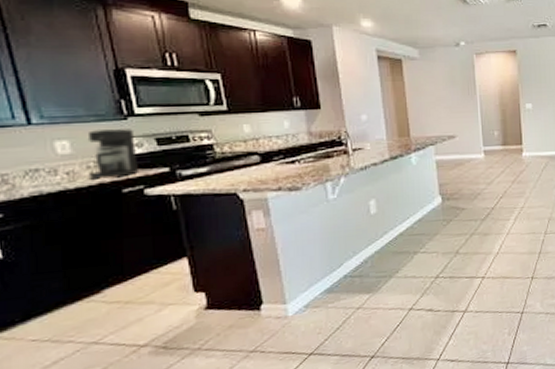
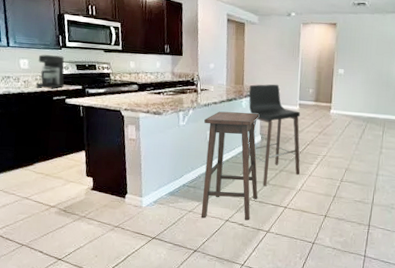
bar stool: none [363,169,446,314] -> present [200,111,259,221]
bar stool: none [418,130,495,258] -> present [242,84,301,187]

